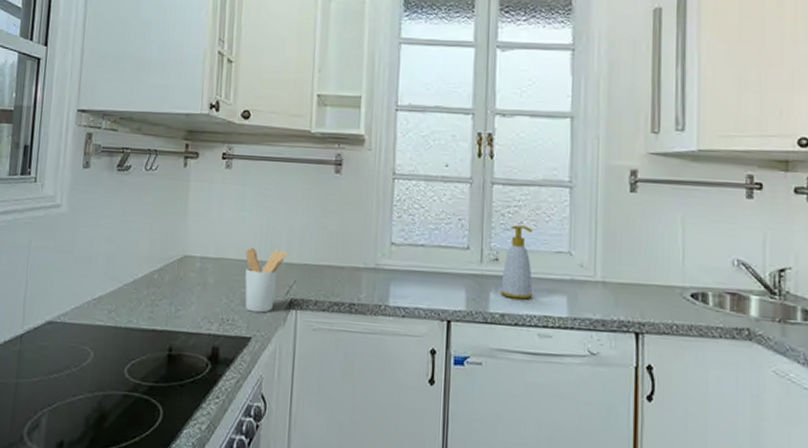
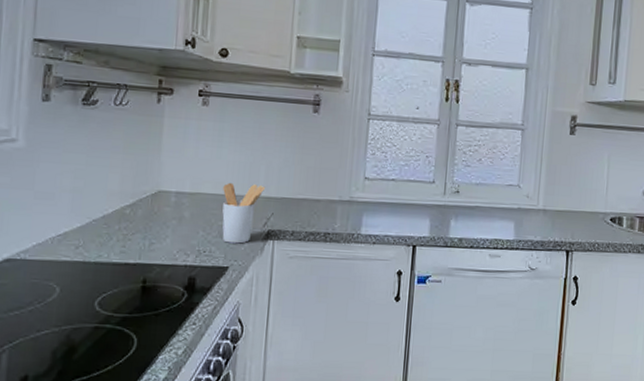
soap bottle: present [501,225,533,300] -> none [460,162,489,226]

